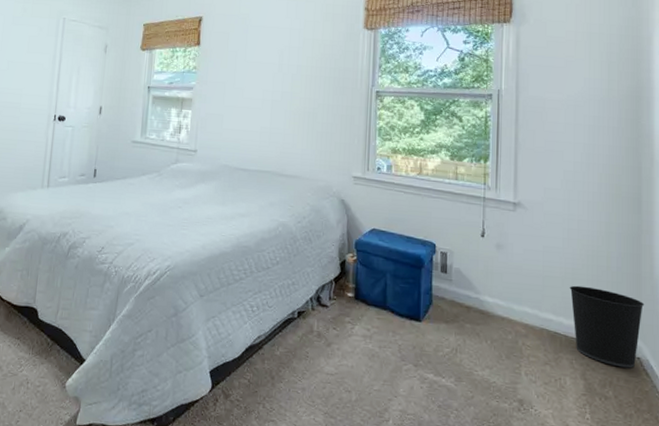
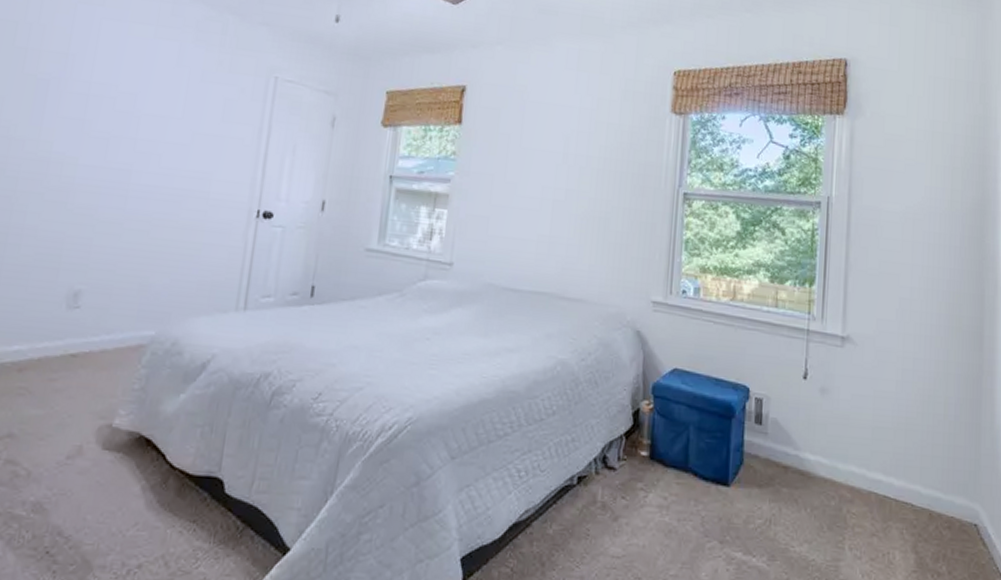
wastebasket: present [569,285,645,368] -> none [902,438,984,538]

